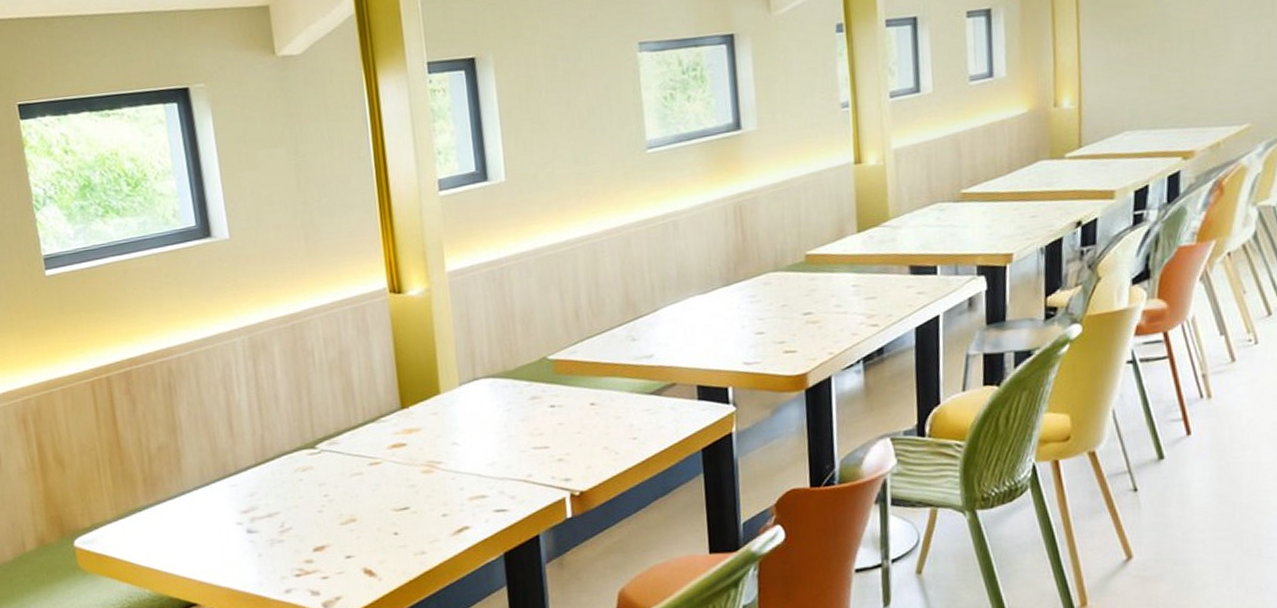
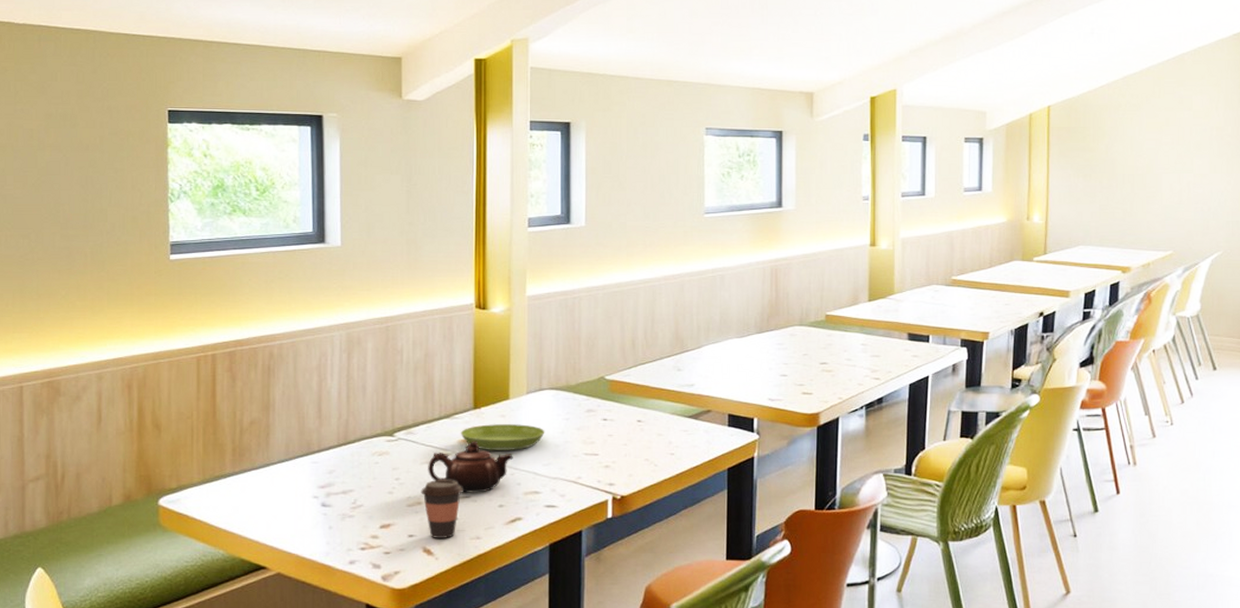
coffee cup: none [353,491,401,557] -> present [421,480,463,538]
teapot: none [357,445,452,505] -> present [428,441,513,493]
saucer: none [389,420,485,455] -> present [460,424,545,450]

